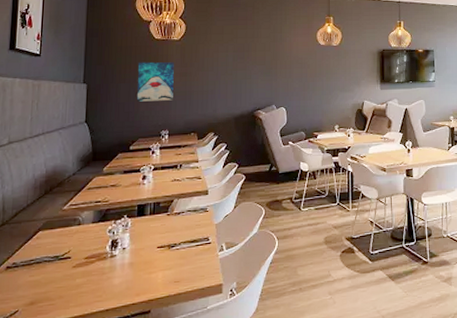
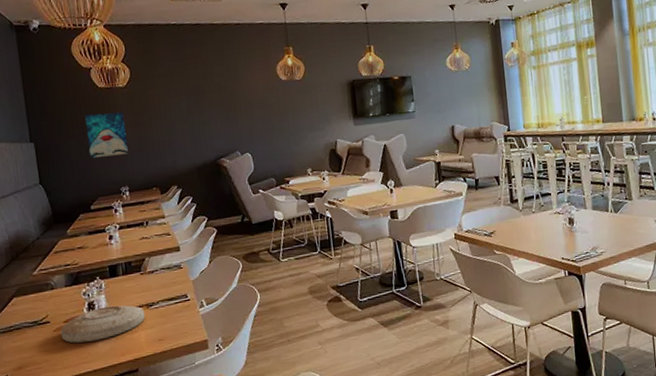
plate: none [79,244,166,281] -> present [60,305,146,343]

